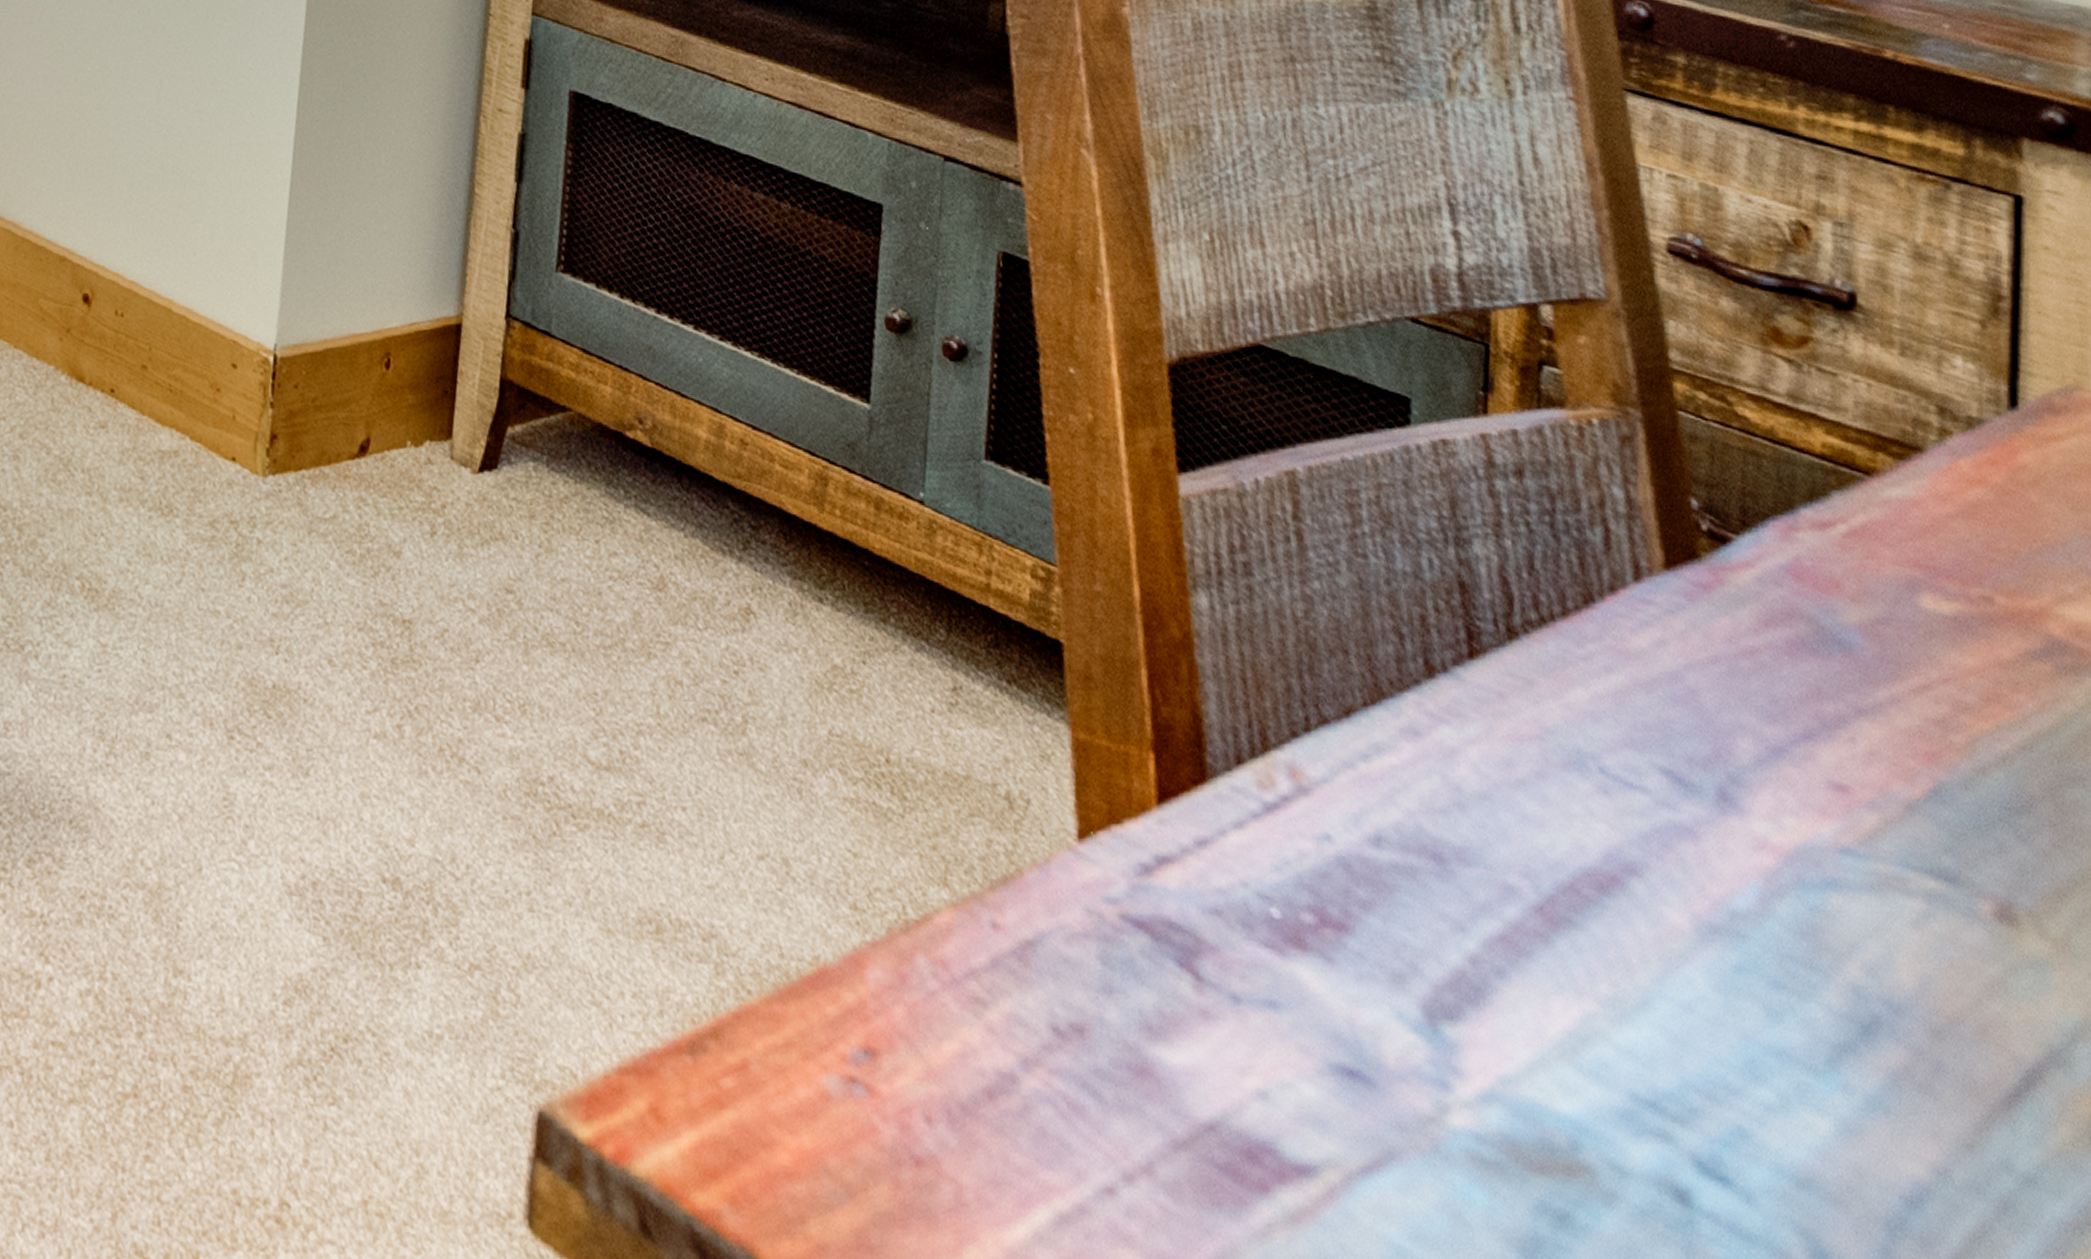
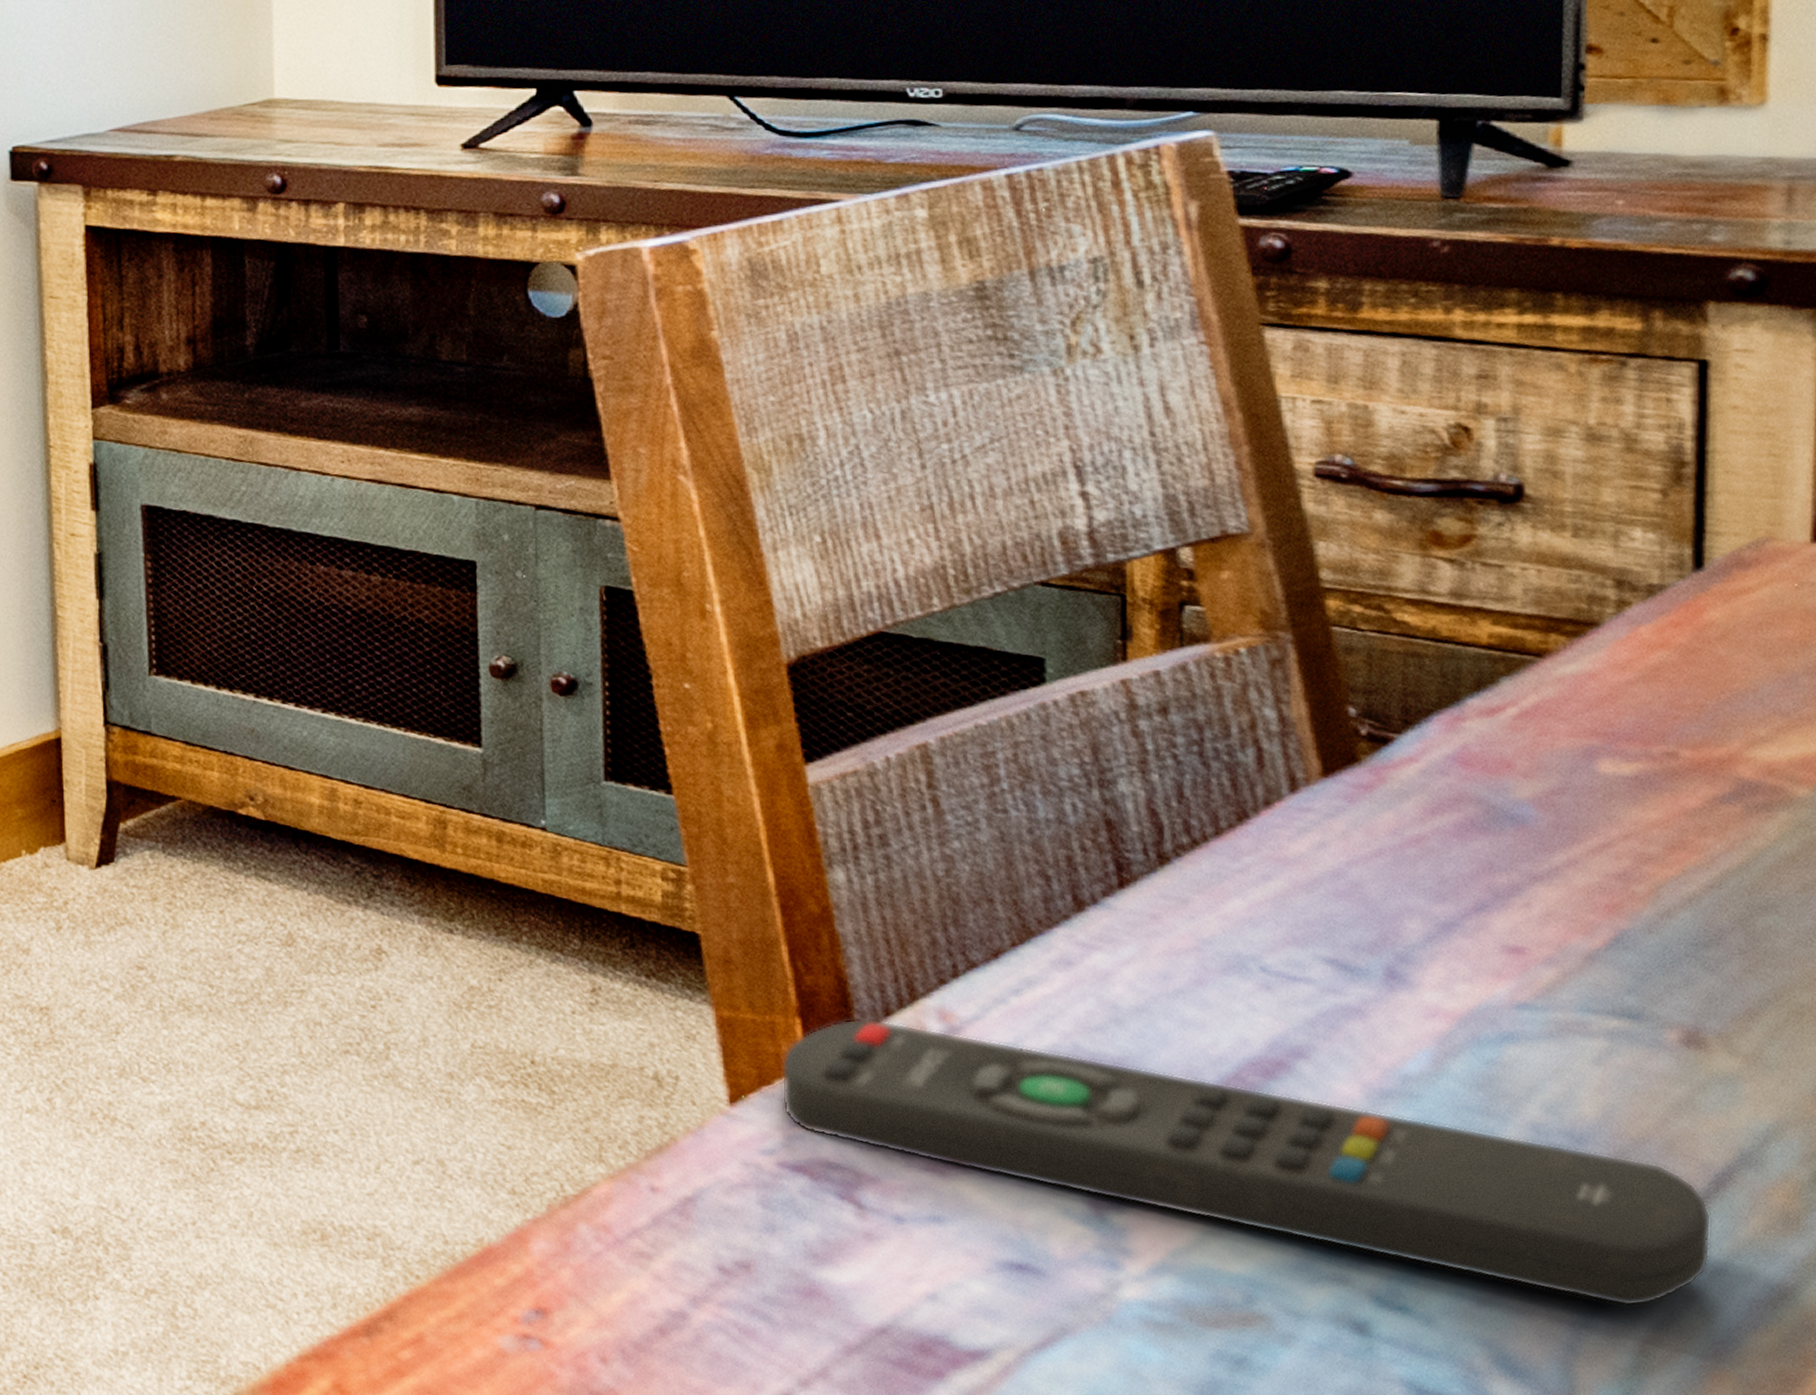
remote control: none [1129,761,2022,1211] -> present [781,1017,1712,1307]

